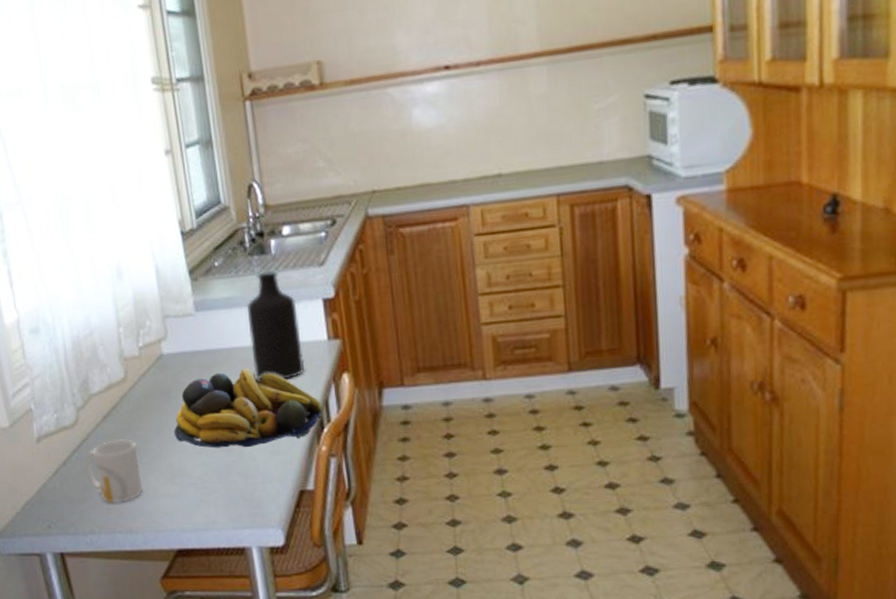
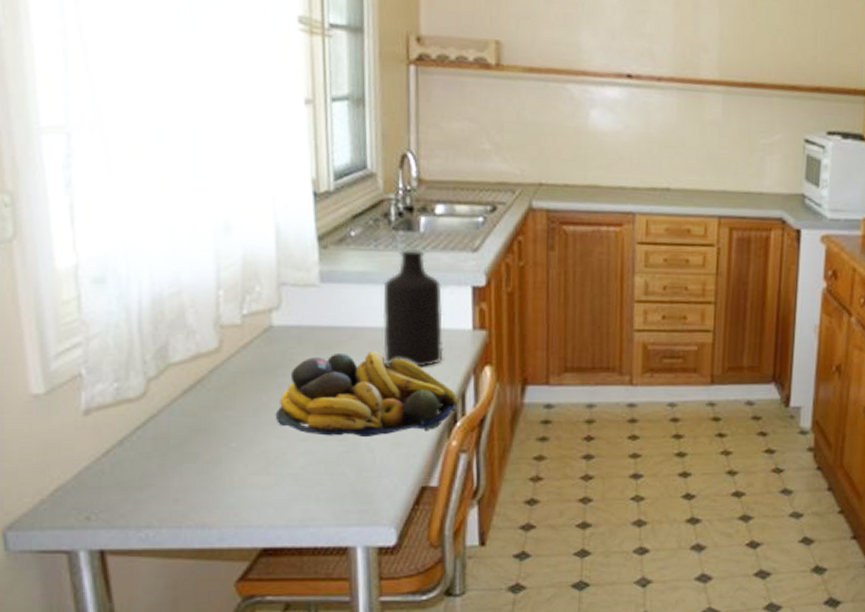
mug: present [83,439,143,503] -> none [148,418,226,492]

